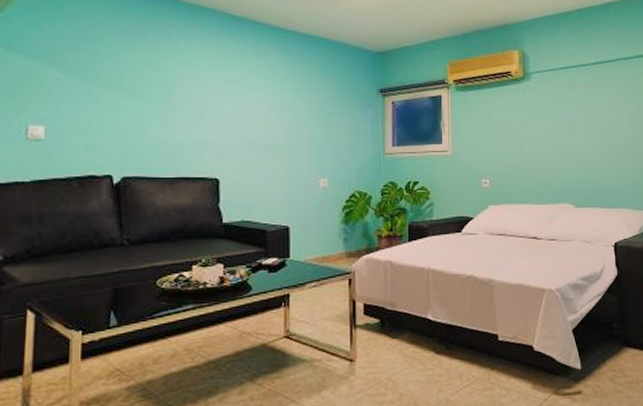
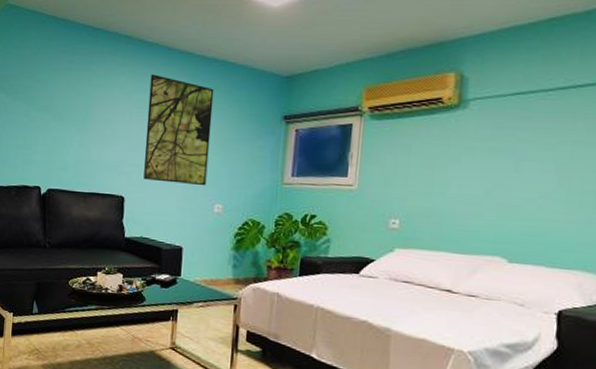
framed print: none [239,49,310,162] -> present [143,74,214,186]

